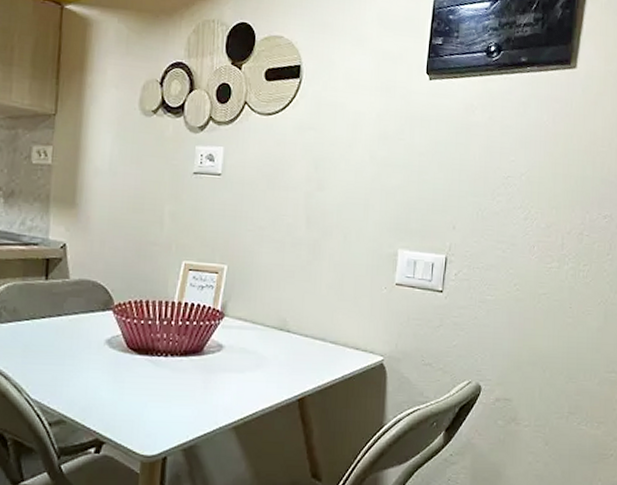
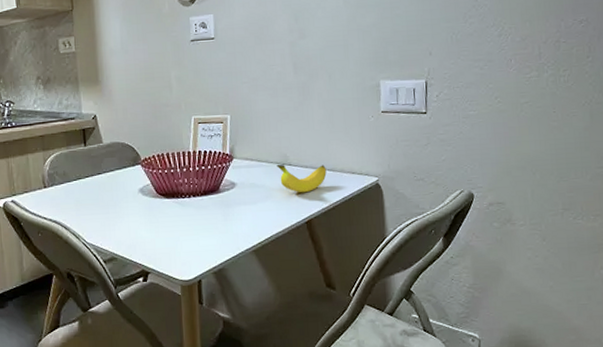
banana: none [273,329,328,366] -> present [277,164,327,193]

